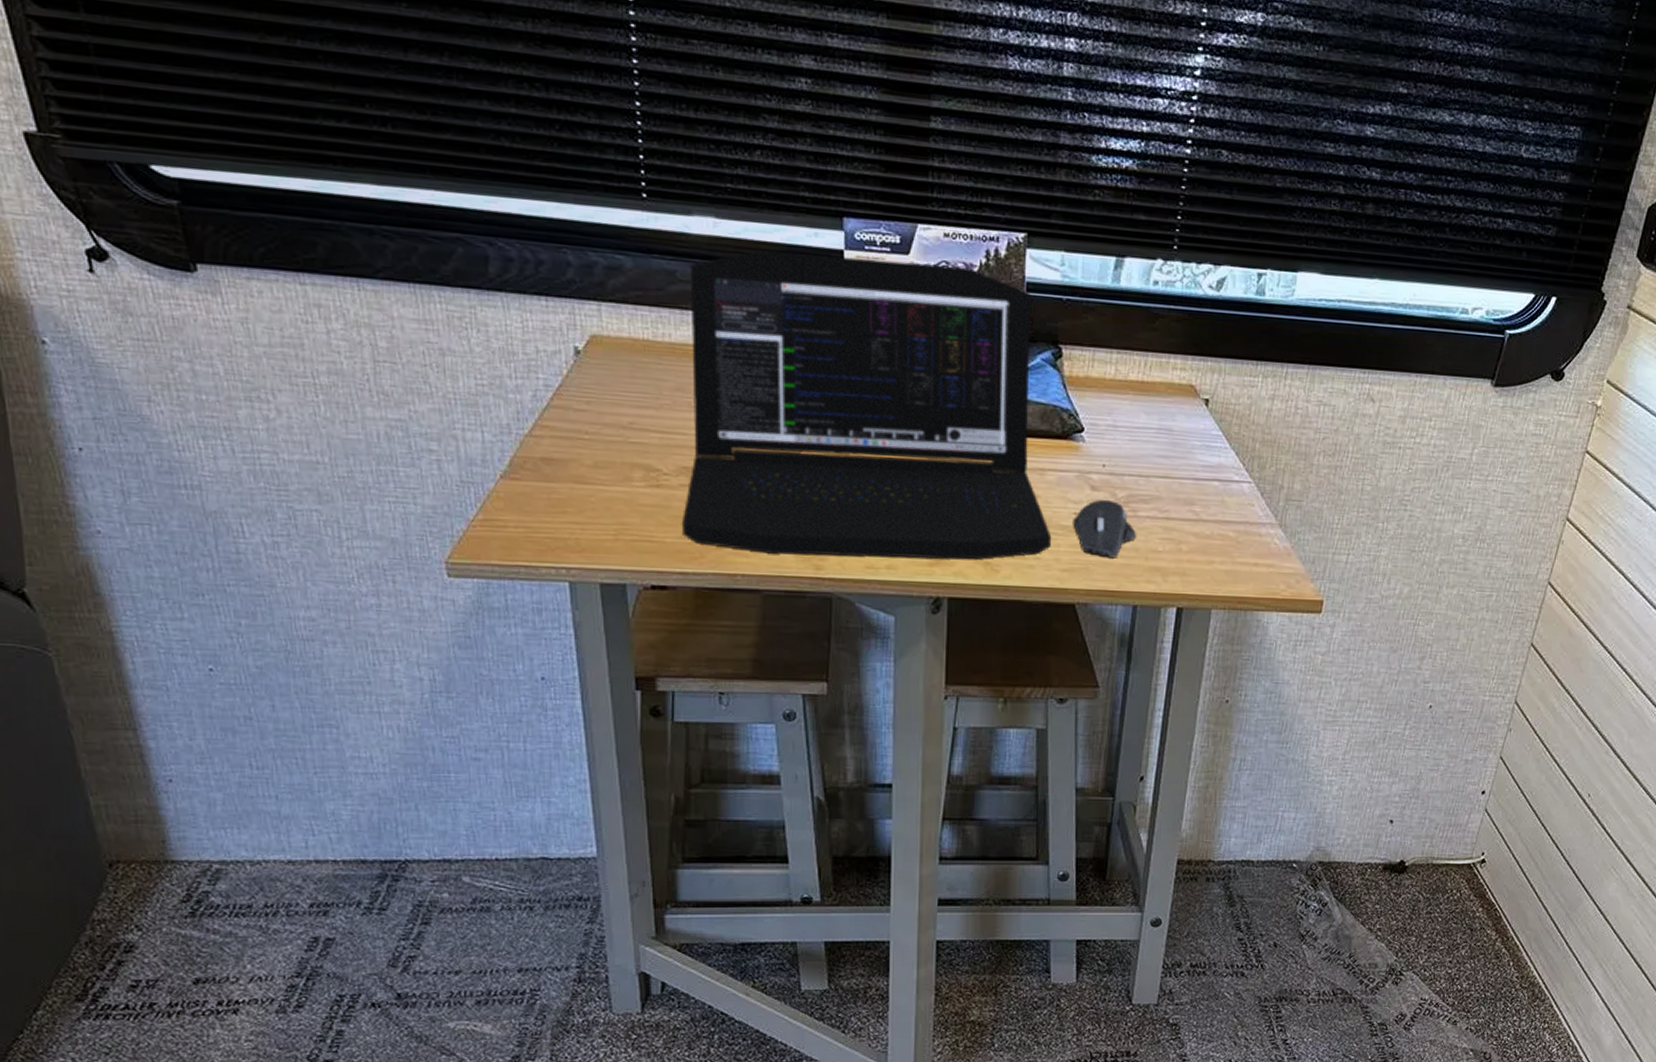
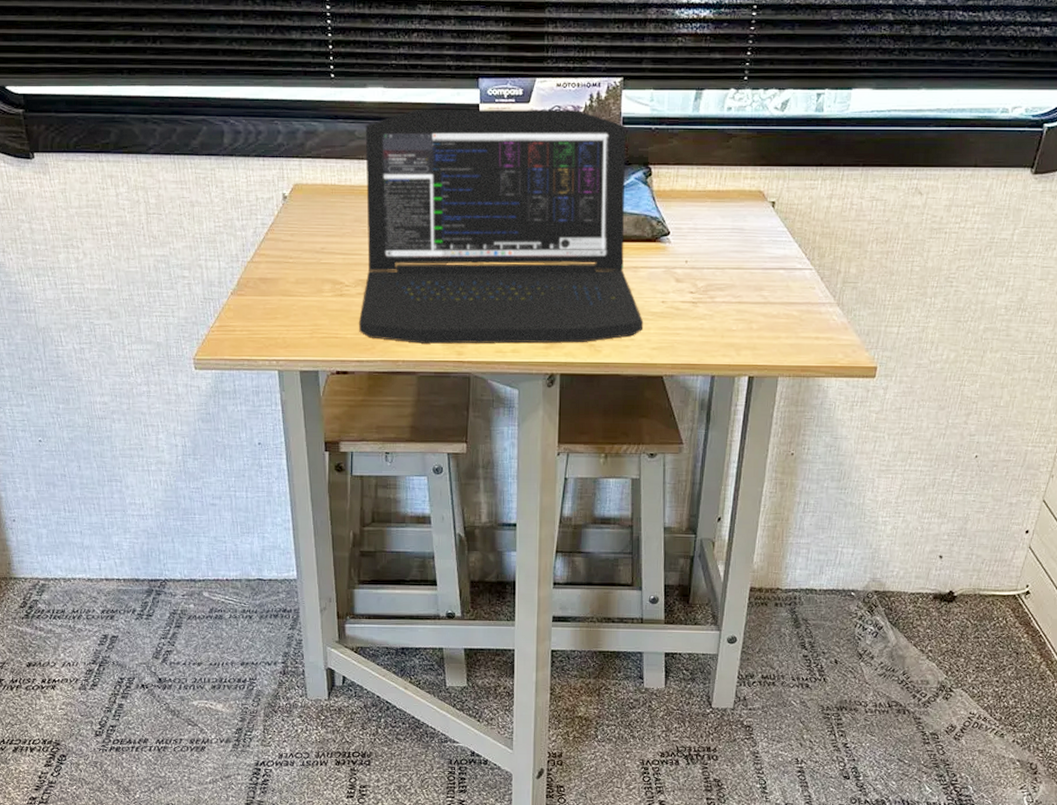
computer mouse: present [1073,499,1136,558] -> none [661,289,714,337]

